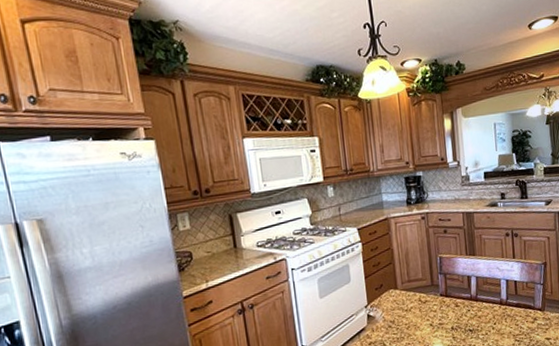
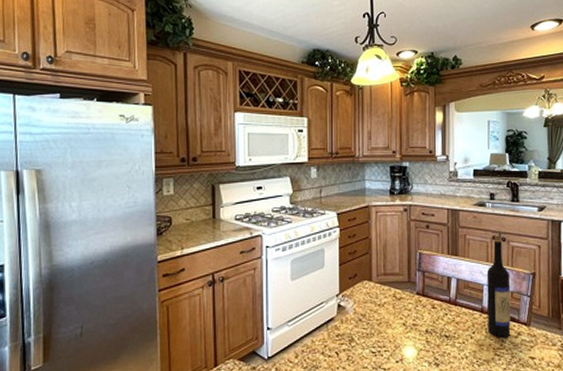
wine bottle: none [502,231,527,325] -> present [486,235,511,338]

